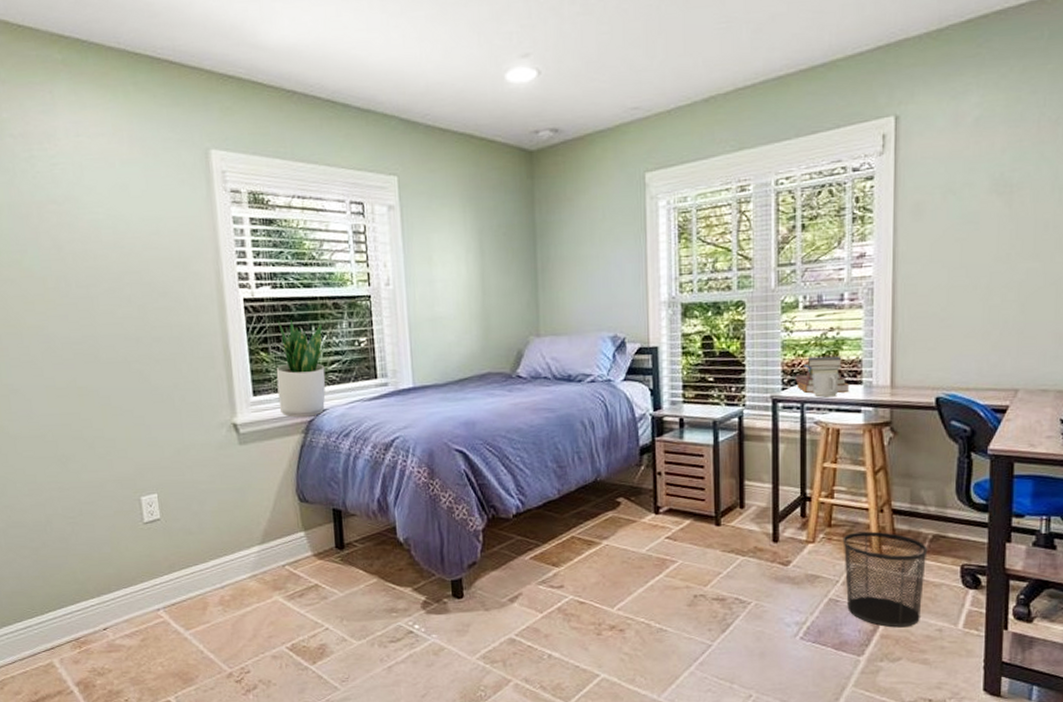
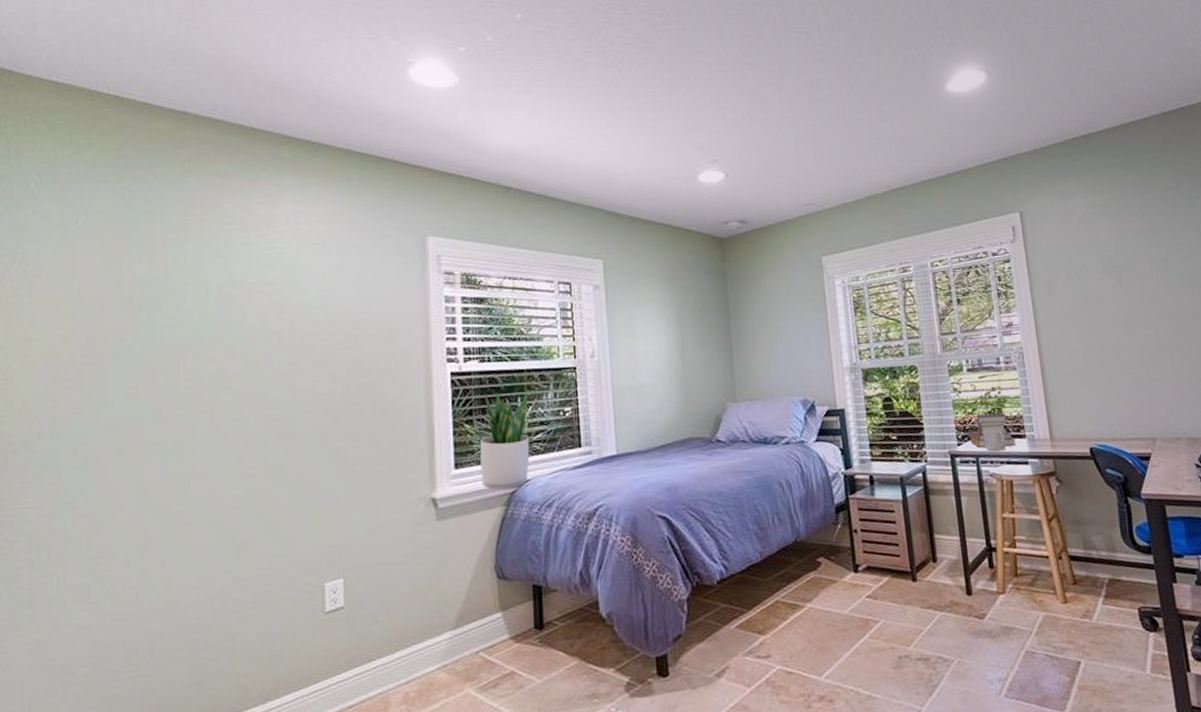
waste bin: present [843,531,928,628] -> none [1029,578,1111,678]

